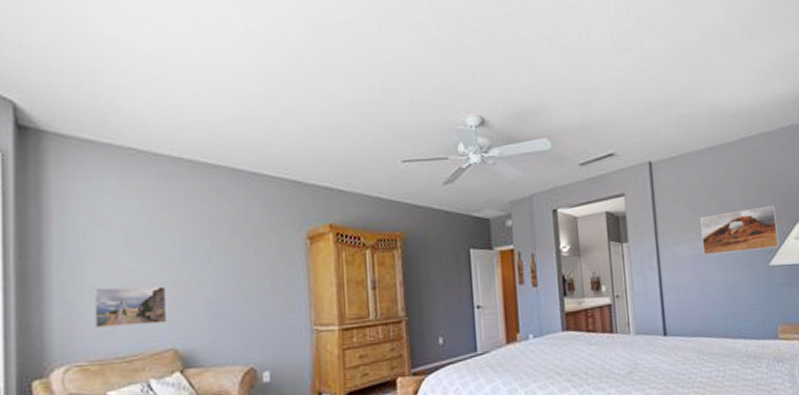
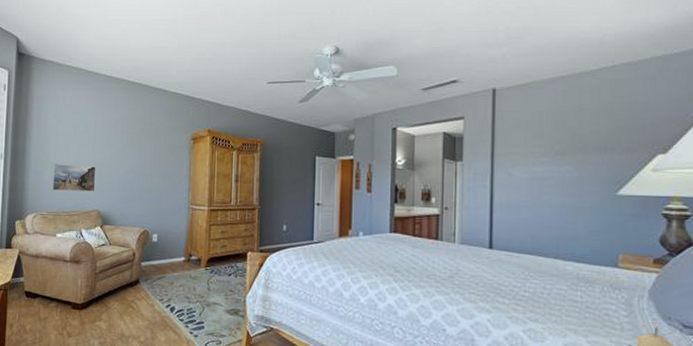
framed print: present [700,205,779,255] -> none [541,135,631,179]

